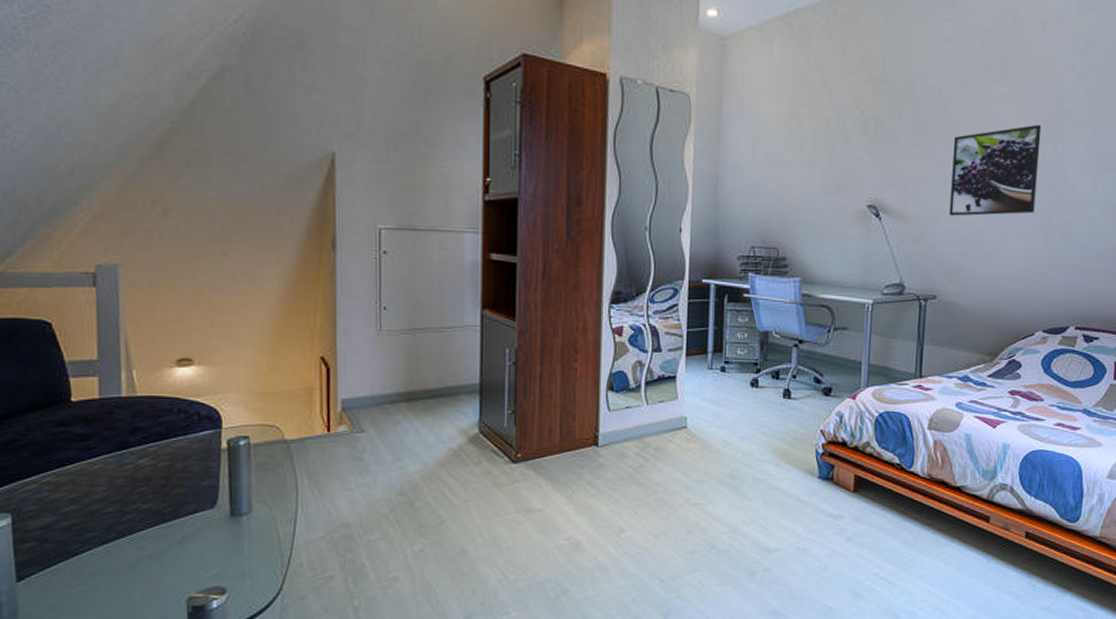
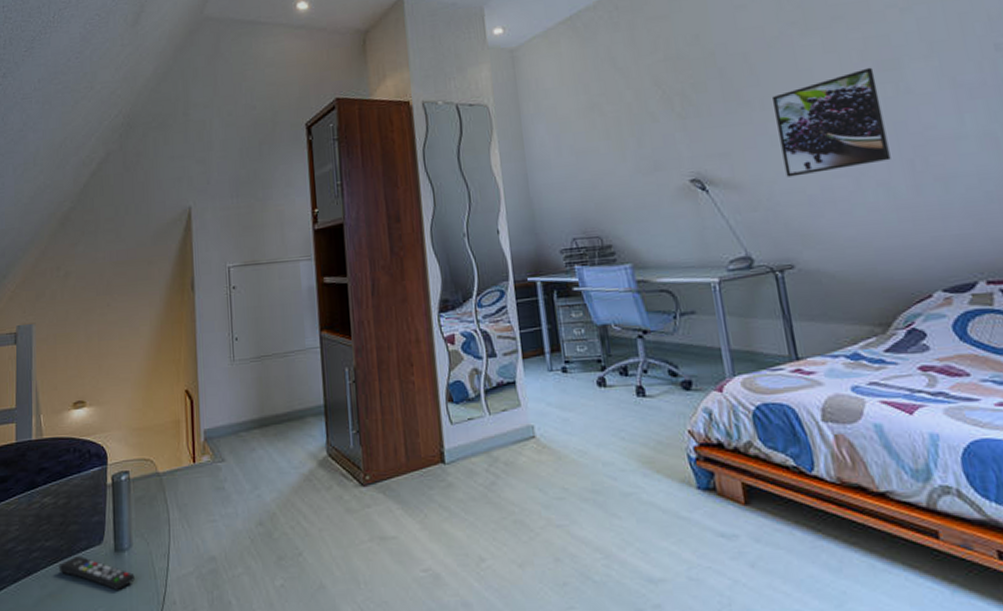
remote control: none [160,518,255,554] -> present [58,555,135,592]

